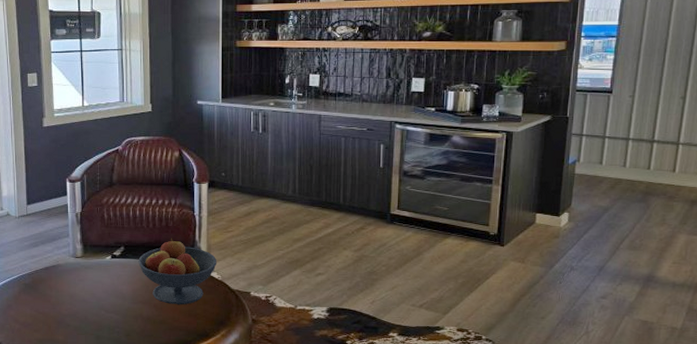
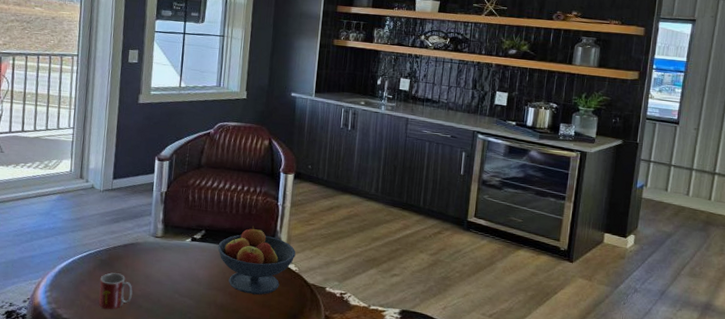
mug: none [26,295,59,331] -> present [98,272,133,310]

